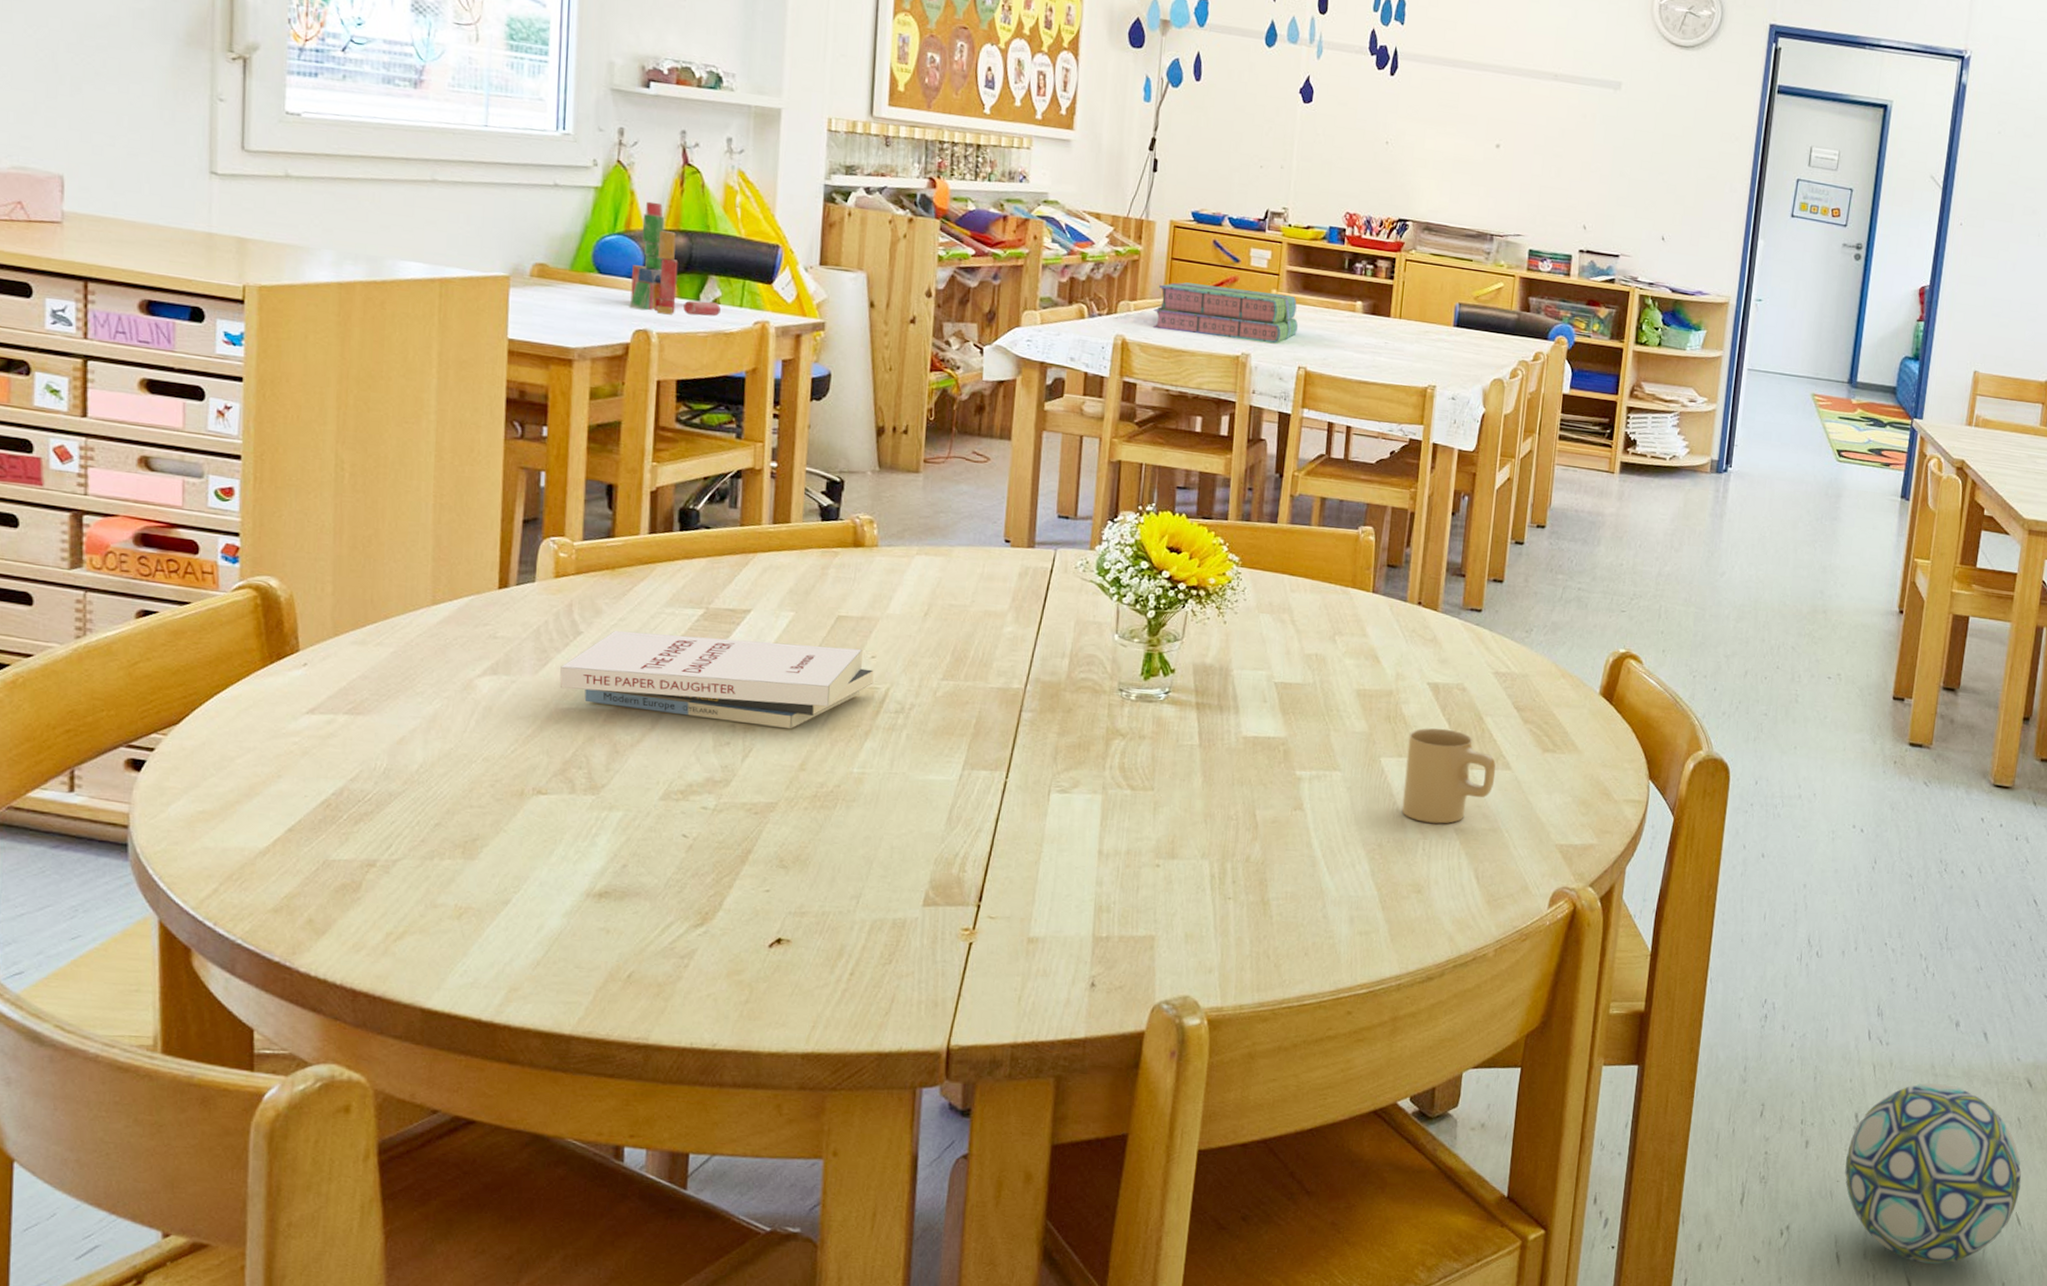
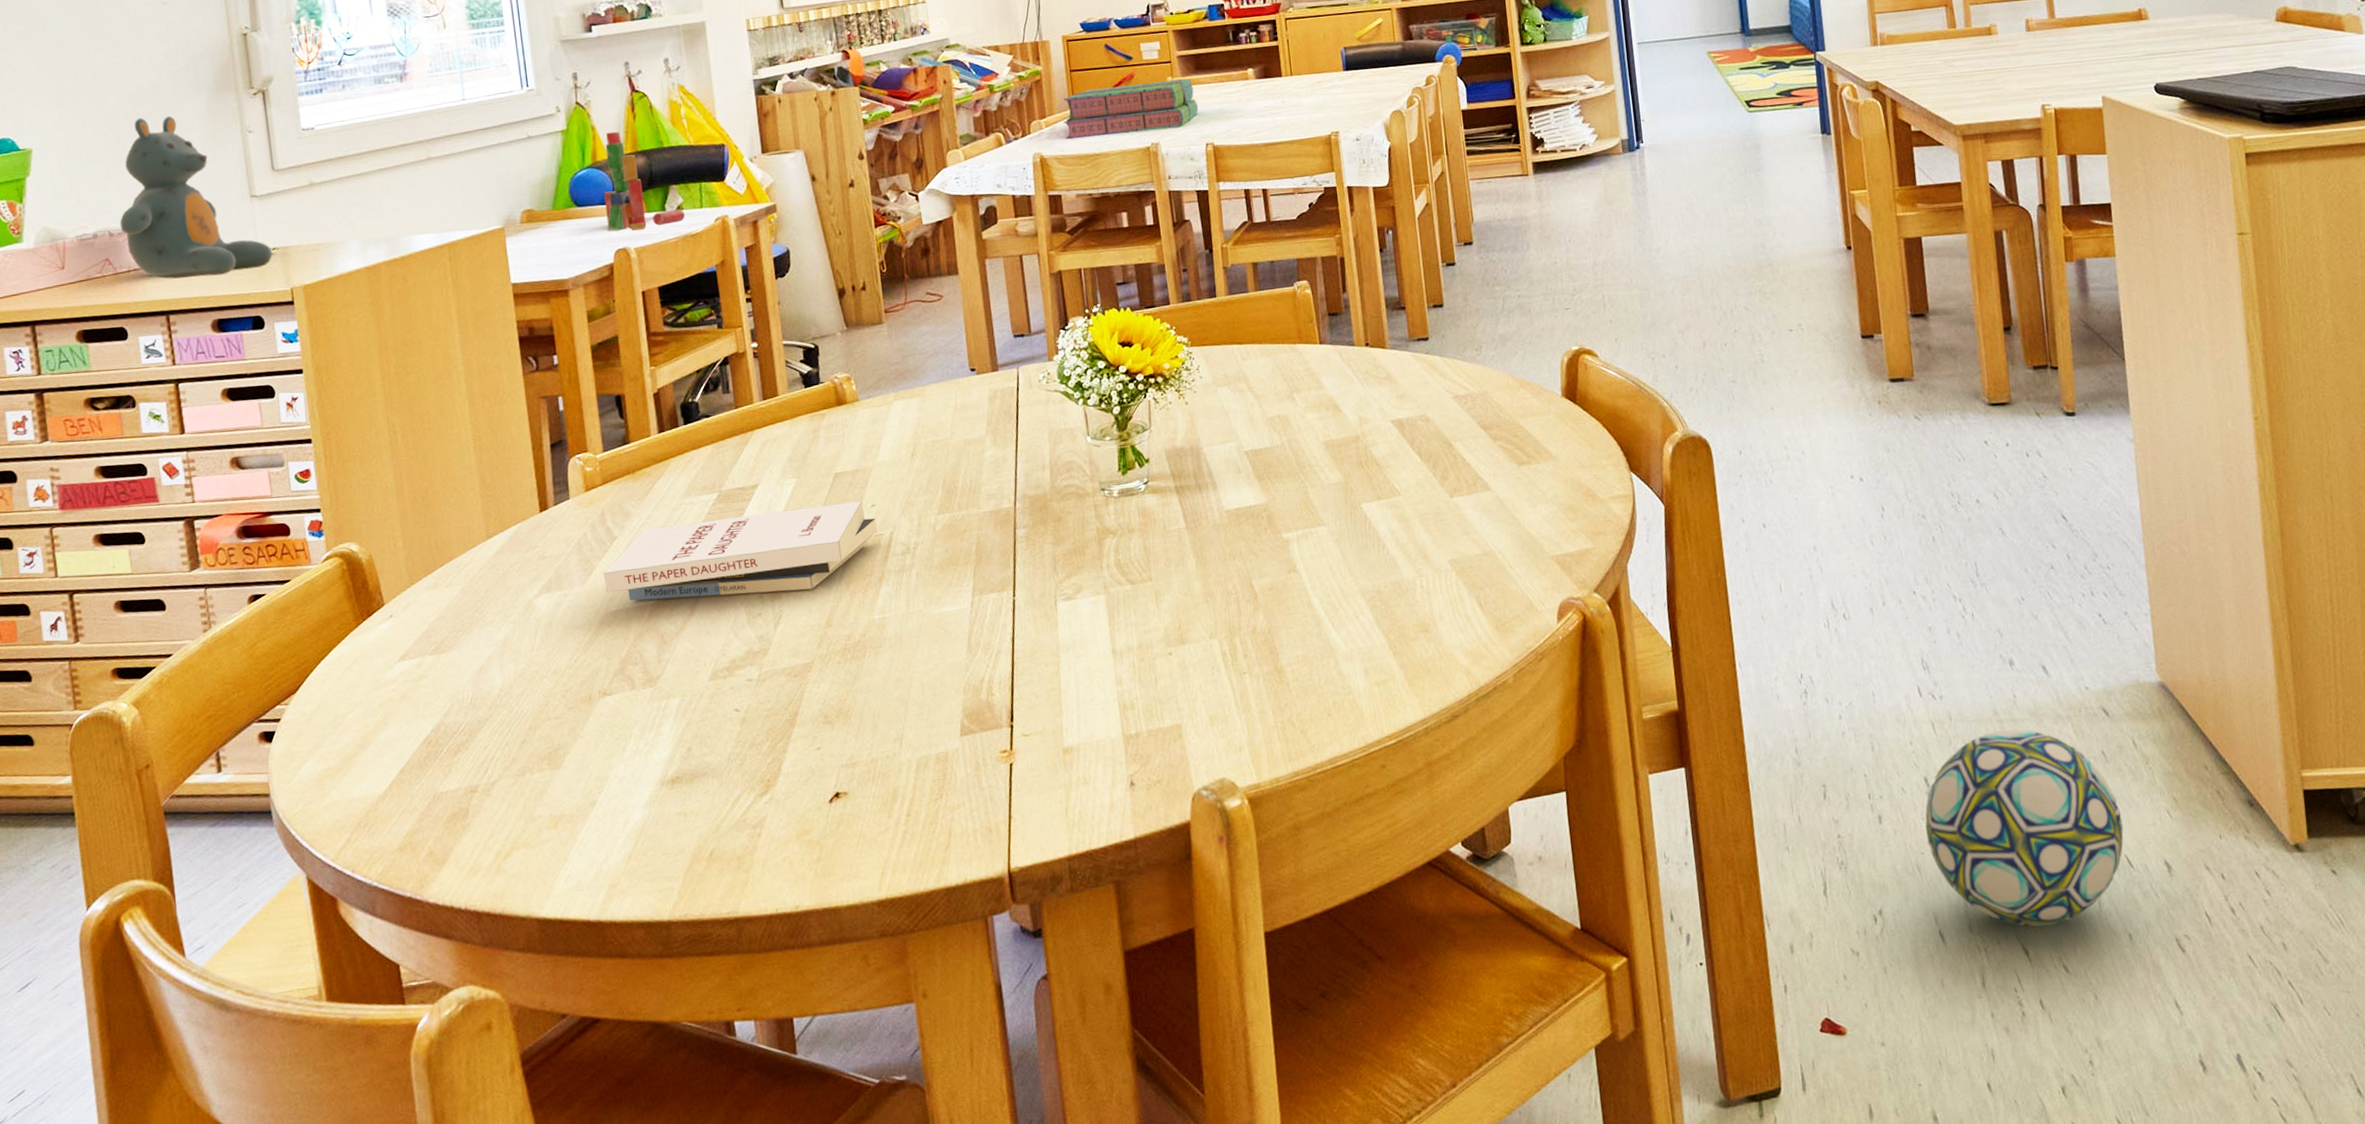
stuffed animal: none [41,51,227,254] -> present [120,116,273,279]
cup: present [1401,728,1496,824] -> none [1384,462,1477,560]

